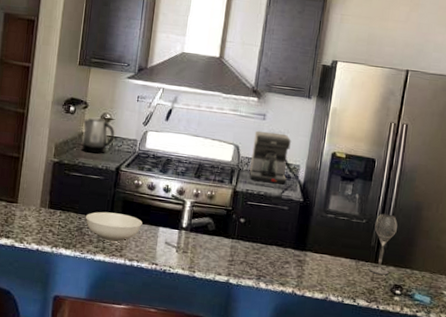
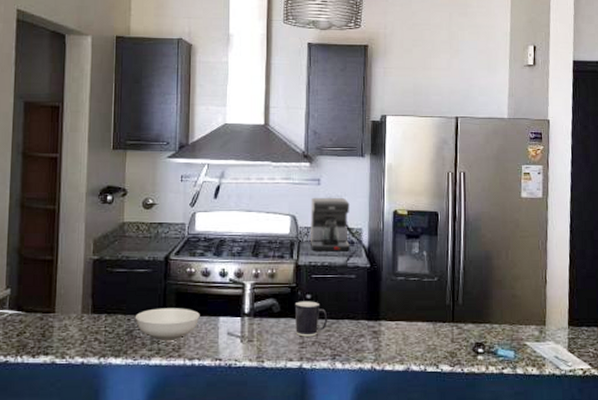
kettle: present [81,116,115,155] -> none [123,204,160,245]
mug: none [226,223,258,257] -> present [294,301,328,337]
wineglass: present [369,213,398,275] -> none [447,268,470,334]

